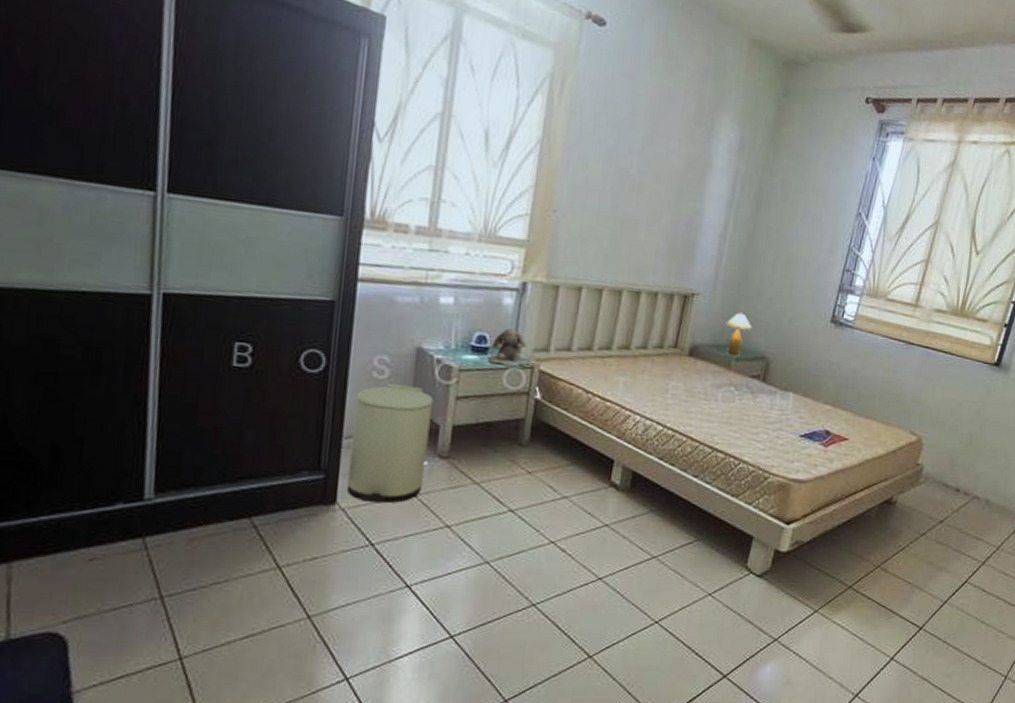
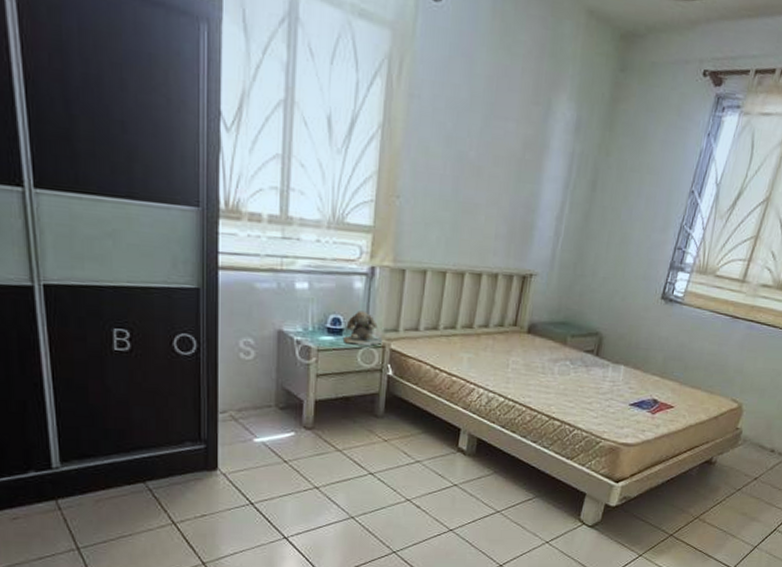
pedal bin: present [347,384,434,504] -> none [225,364,297,469]
table lamp: present [727,311,751,356] -> none [563,290,586,333]

